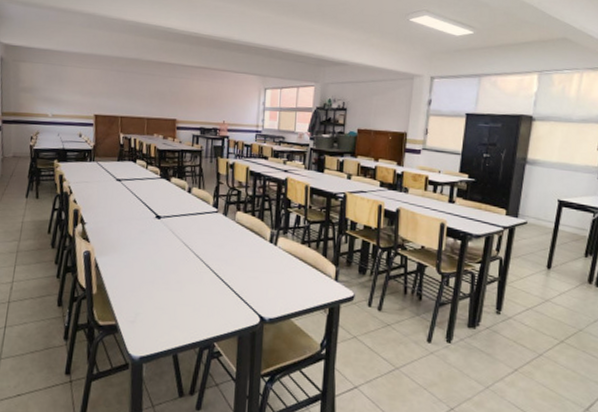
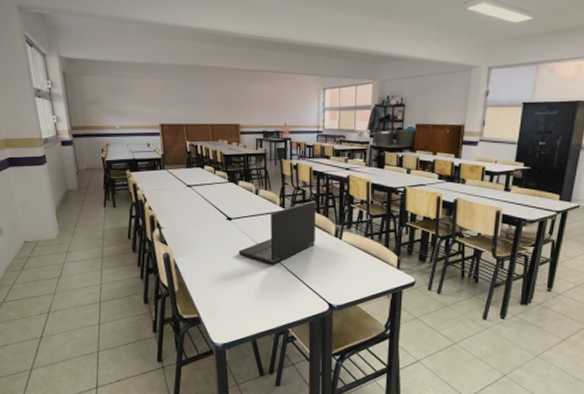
laptop: none [165,202,251,270] -> present [238,200,316,265]

